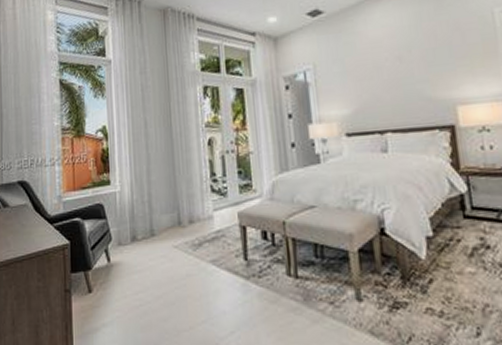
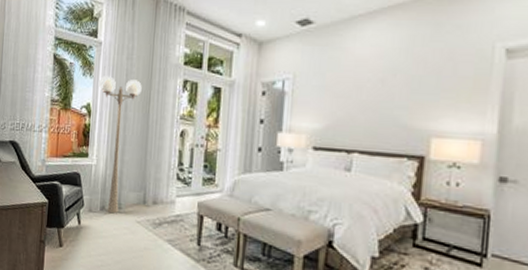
floor lamp: none [112,93,160,243] -> present [98,76,142,214]

